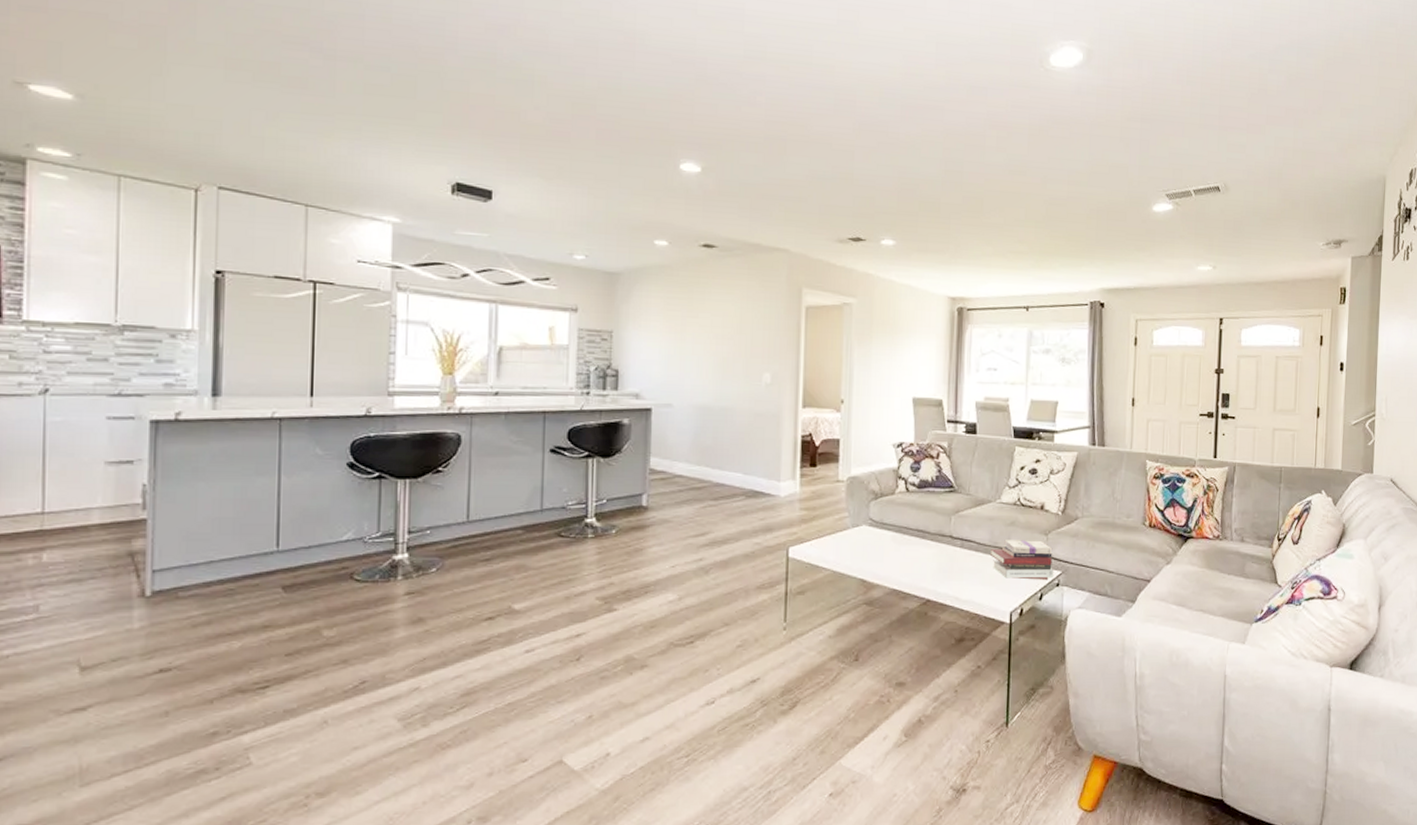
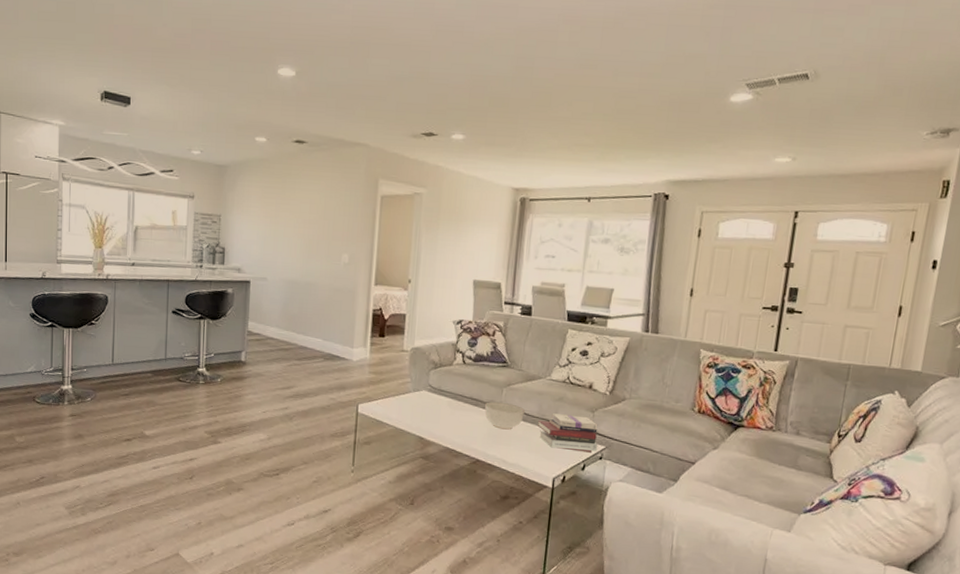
bowl: none [933,531,976,562] -> present [485,401,525,430]

